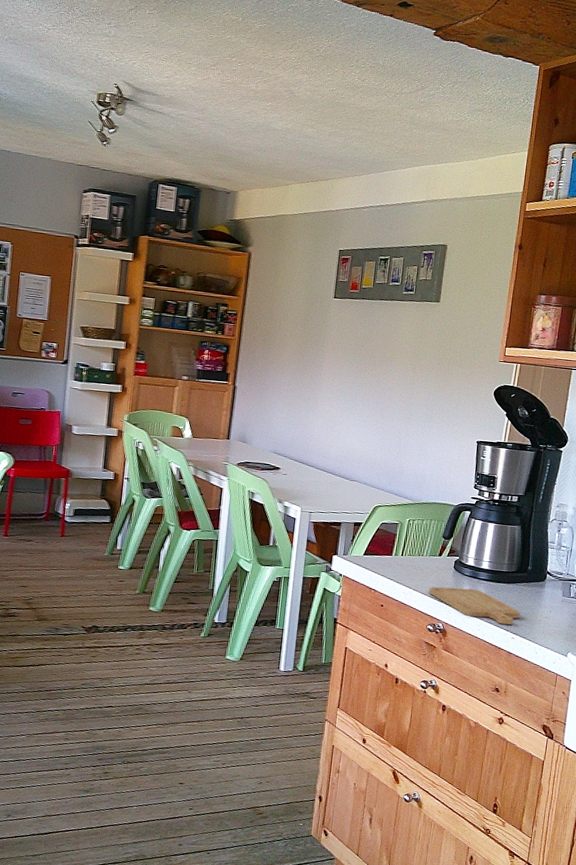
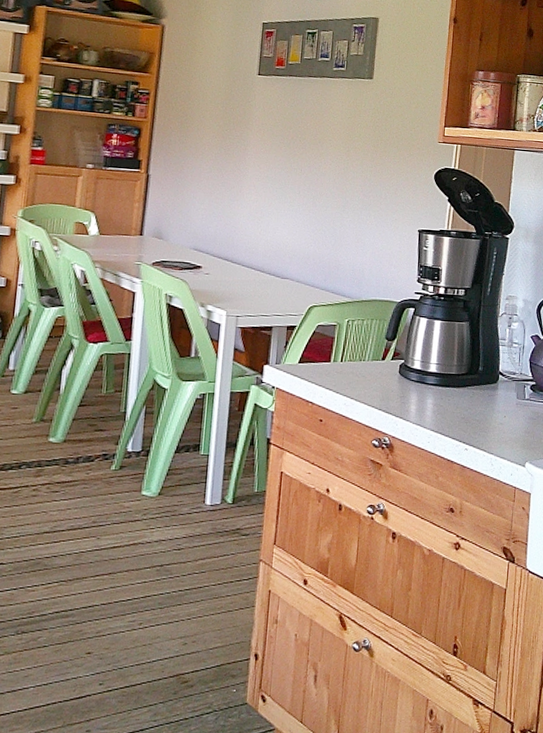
chopping board: present [429,587,520,625] -> none [372,395,473,435]

